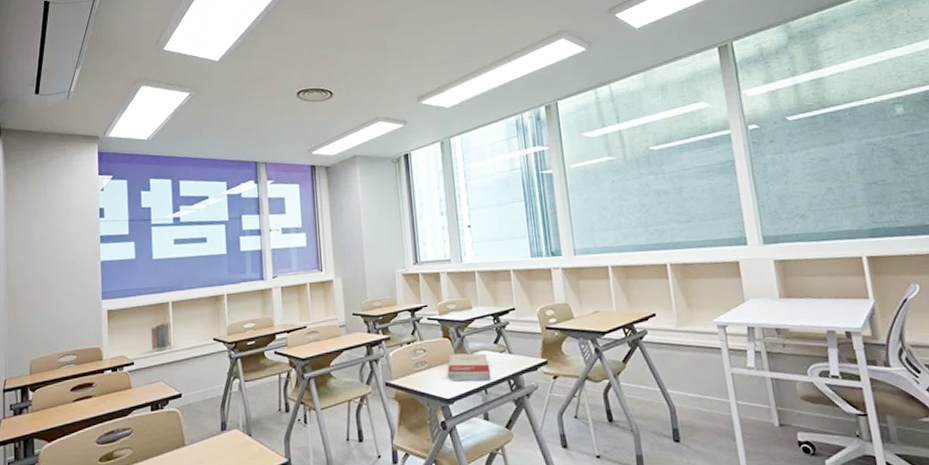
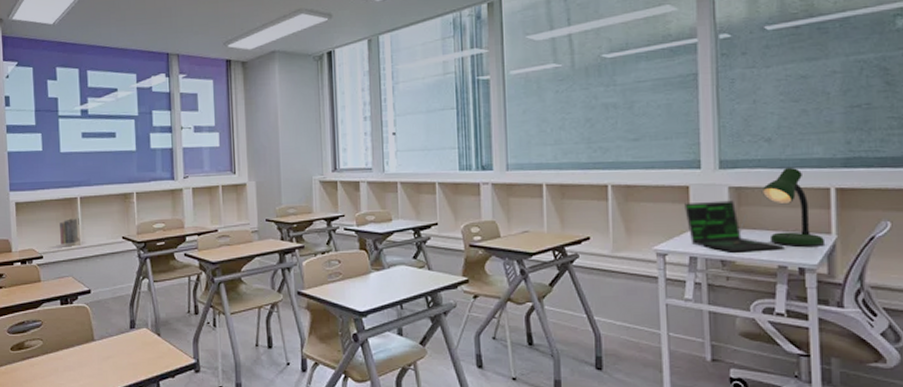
book: present [447,353,491,381] -> none [362,267,408,296]
laptop: none [737,272,830,322] -> present [684,200,784,254]
desk lamp: none [803,239,866,313] -> present [761,167,826,248]

